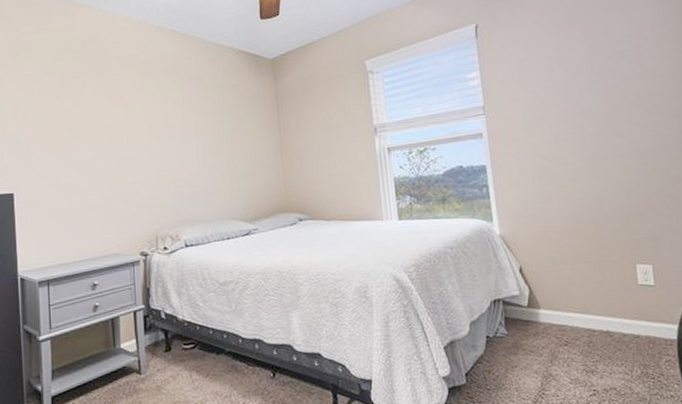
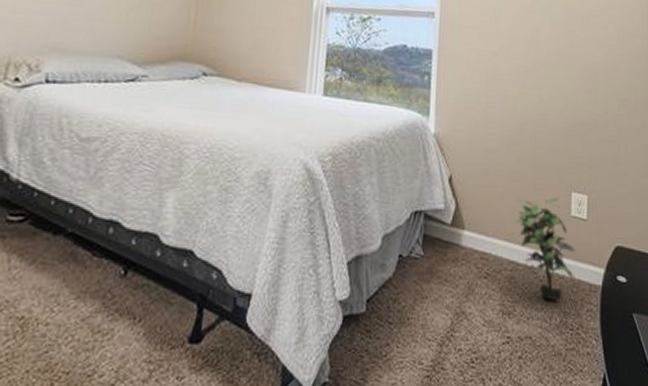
potted plant: none [586,270,650,357] -> present [516,197,576,300]

